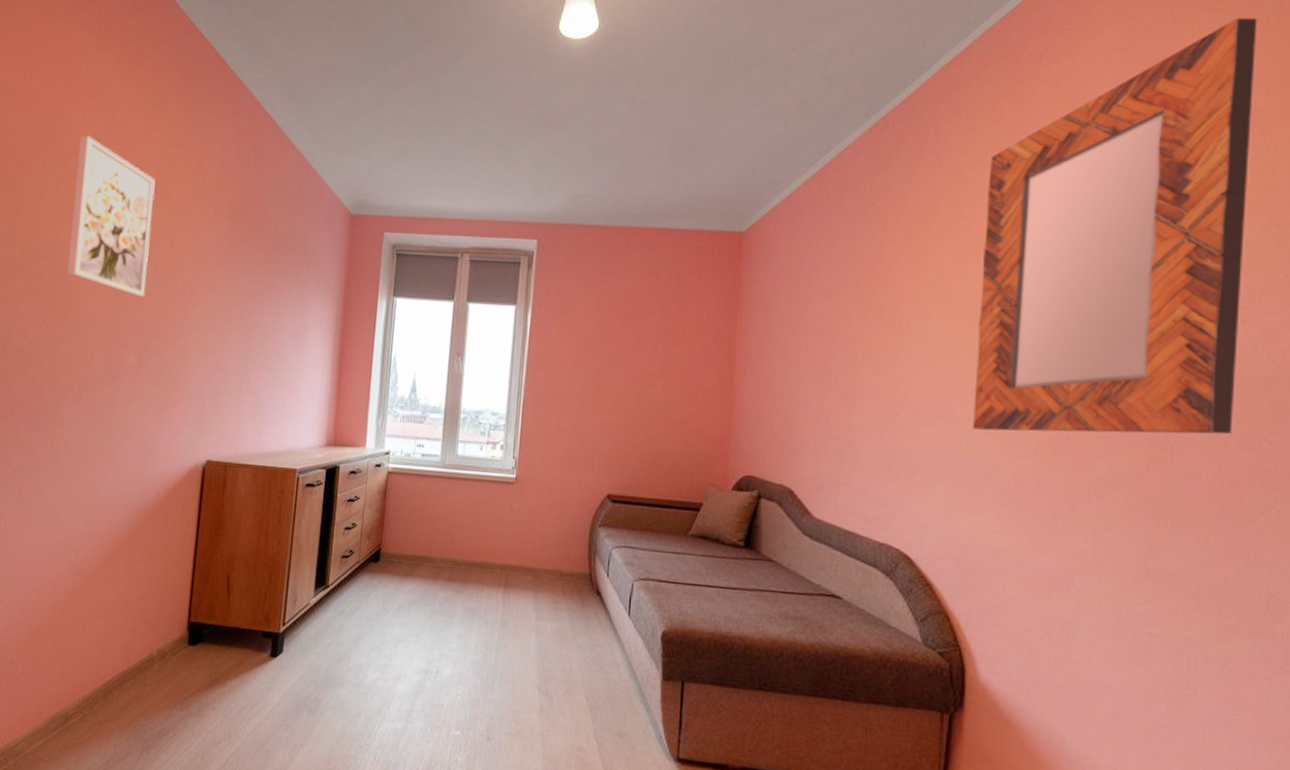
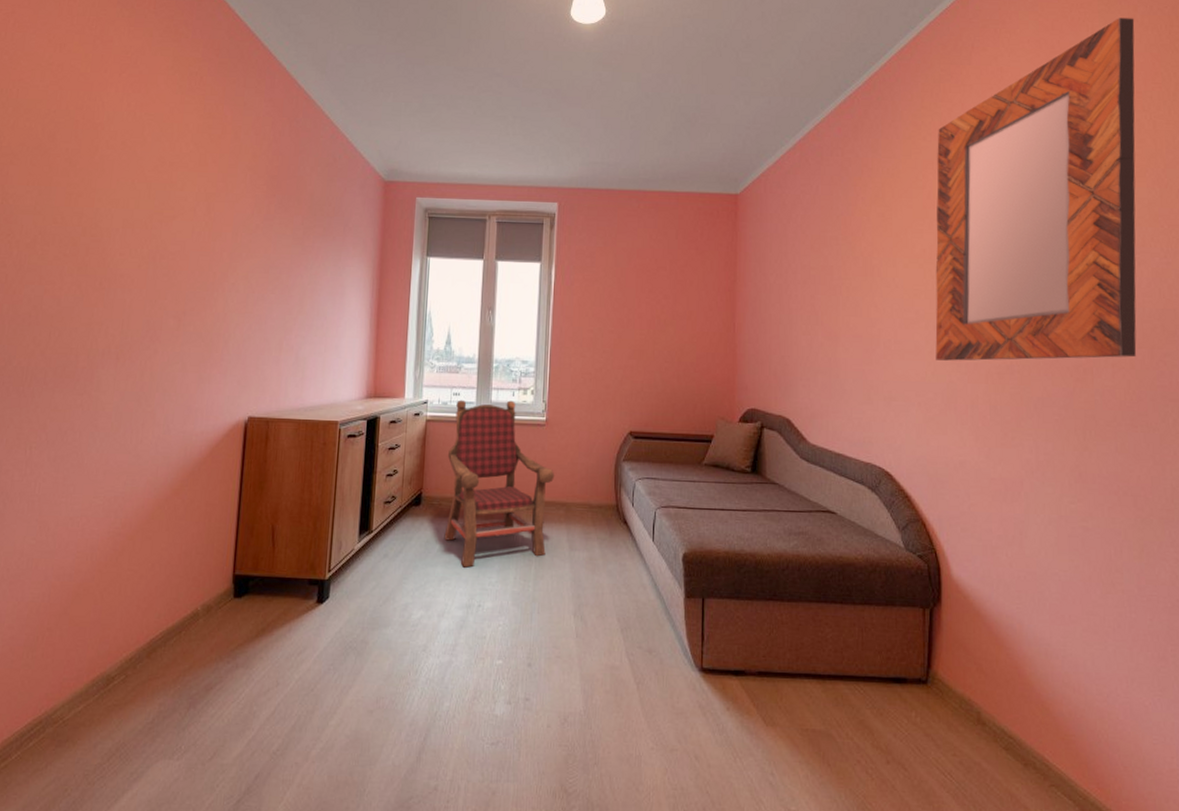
wall art: present [67,135,155,296] -> none [102,107,191,261]
armchair: none [402,452,524,631] -> present [444,400,555,568]

